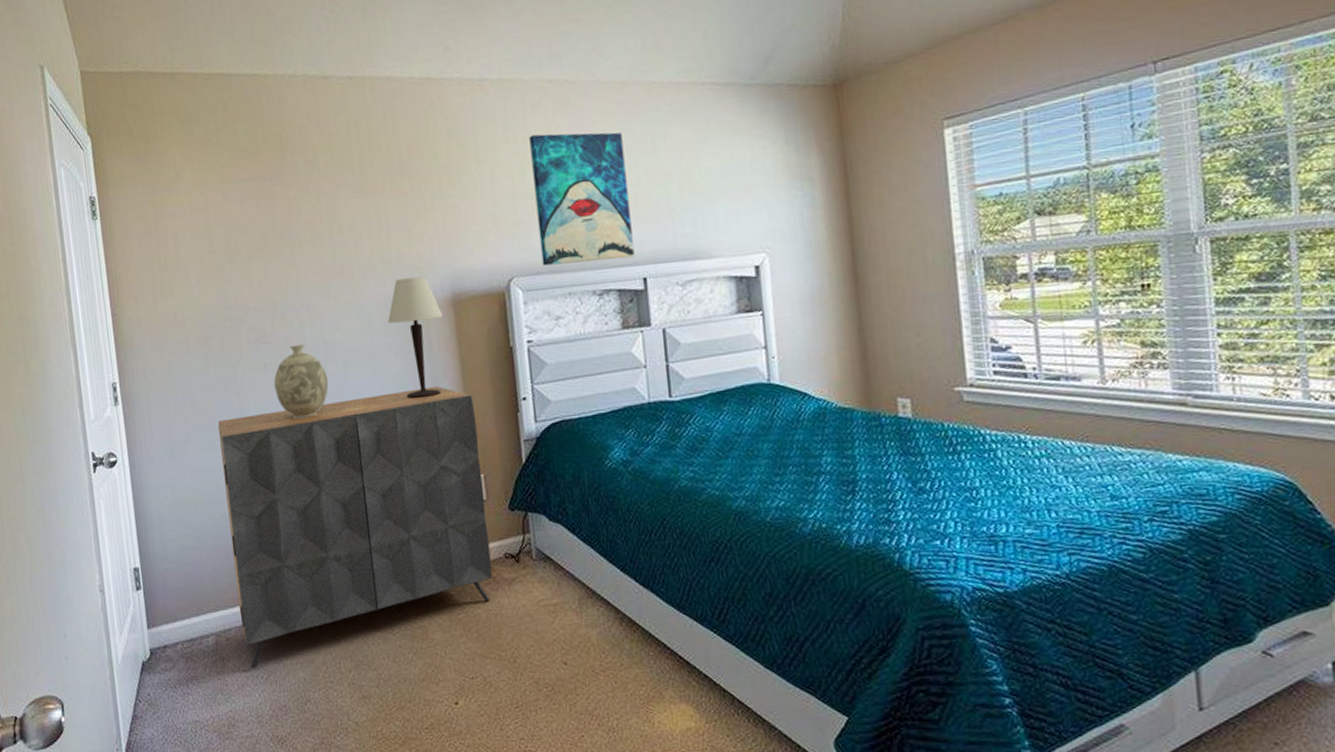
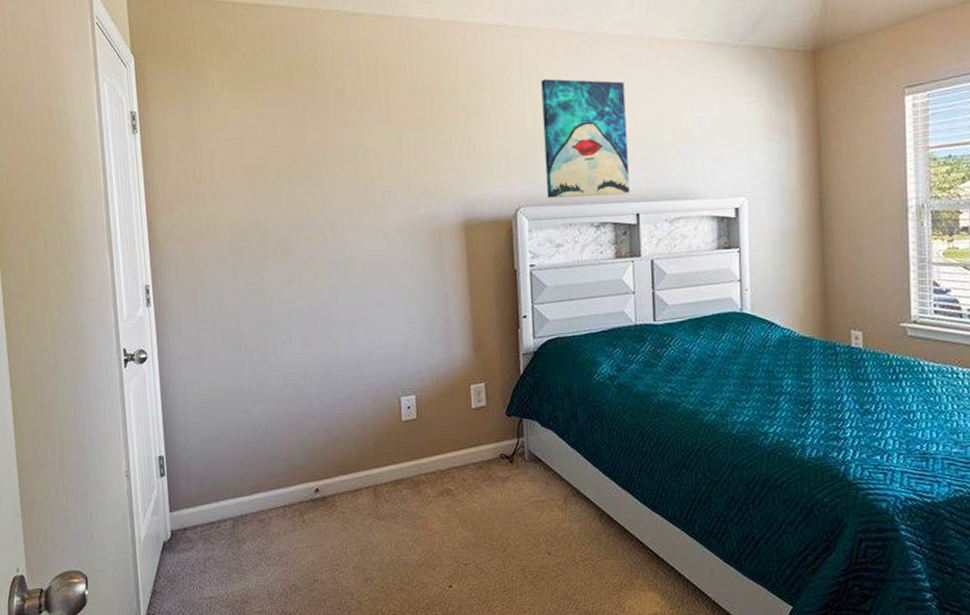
dresser: present [217,386,493,668] -> none [243,301,489,550]
decorative vase: present [273,344,329,418] -> none [297,258,348,325]
table lamp: present [388,276,444,400] -> none [405,202,456,313]

